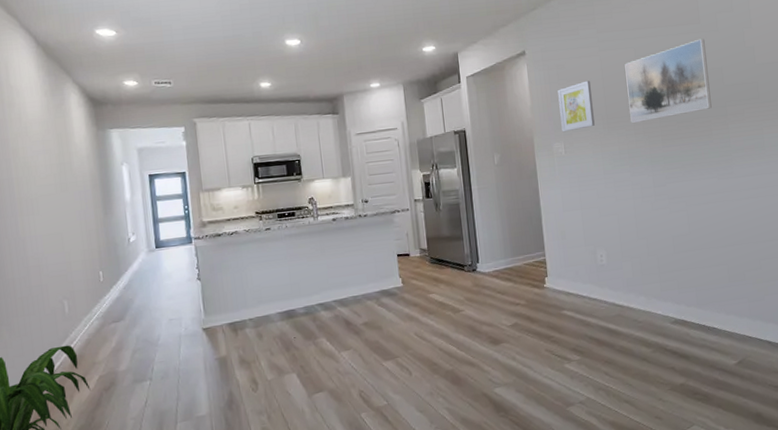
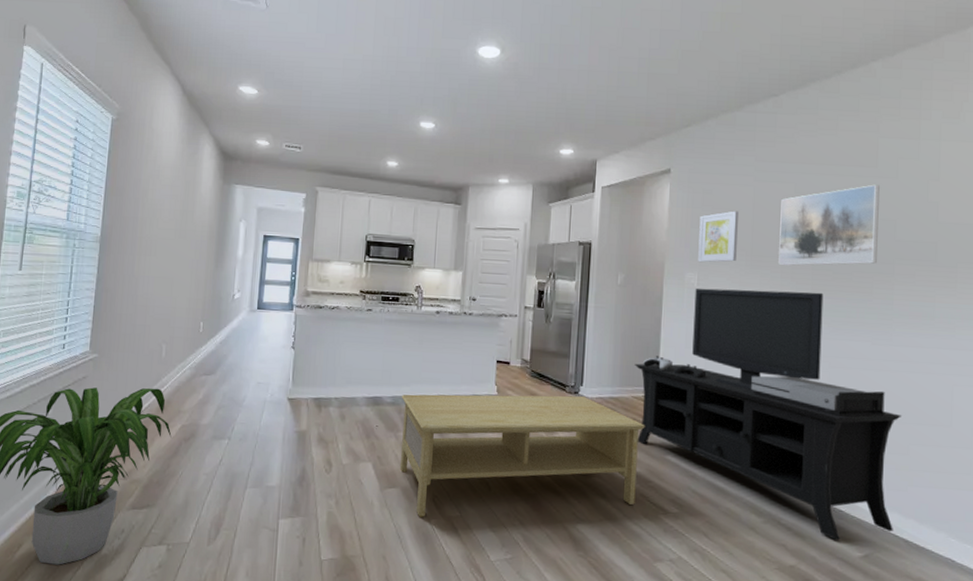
coffee table: none [313,272,542,414] -> present [399,394,645,517]
media console: none [521,141,759,354] -> present [634,288,901,540]

